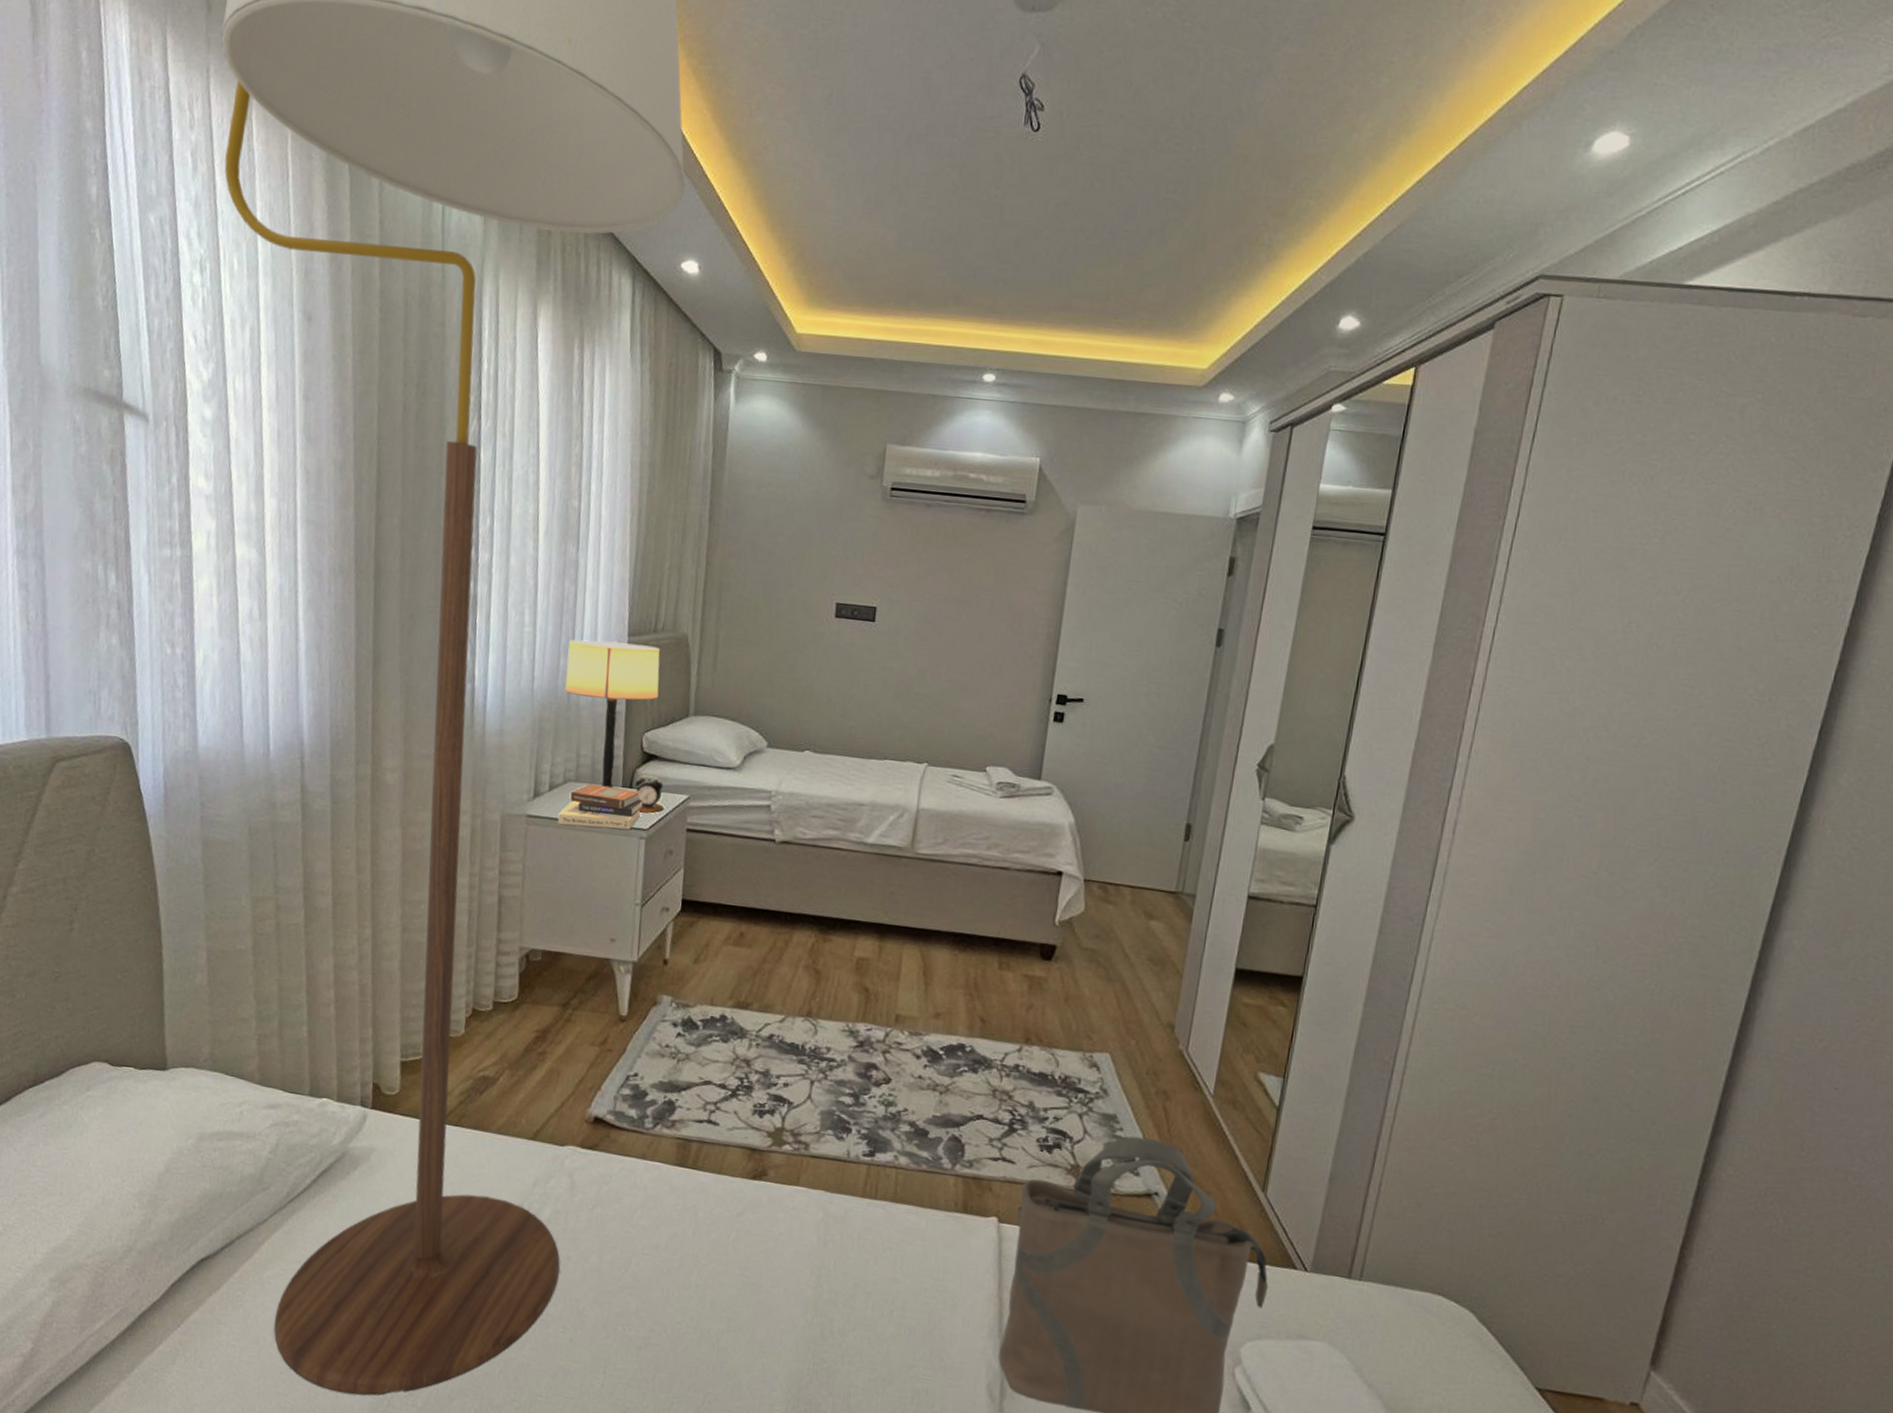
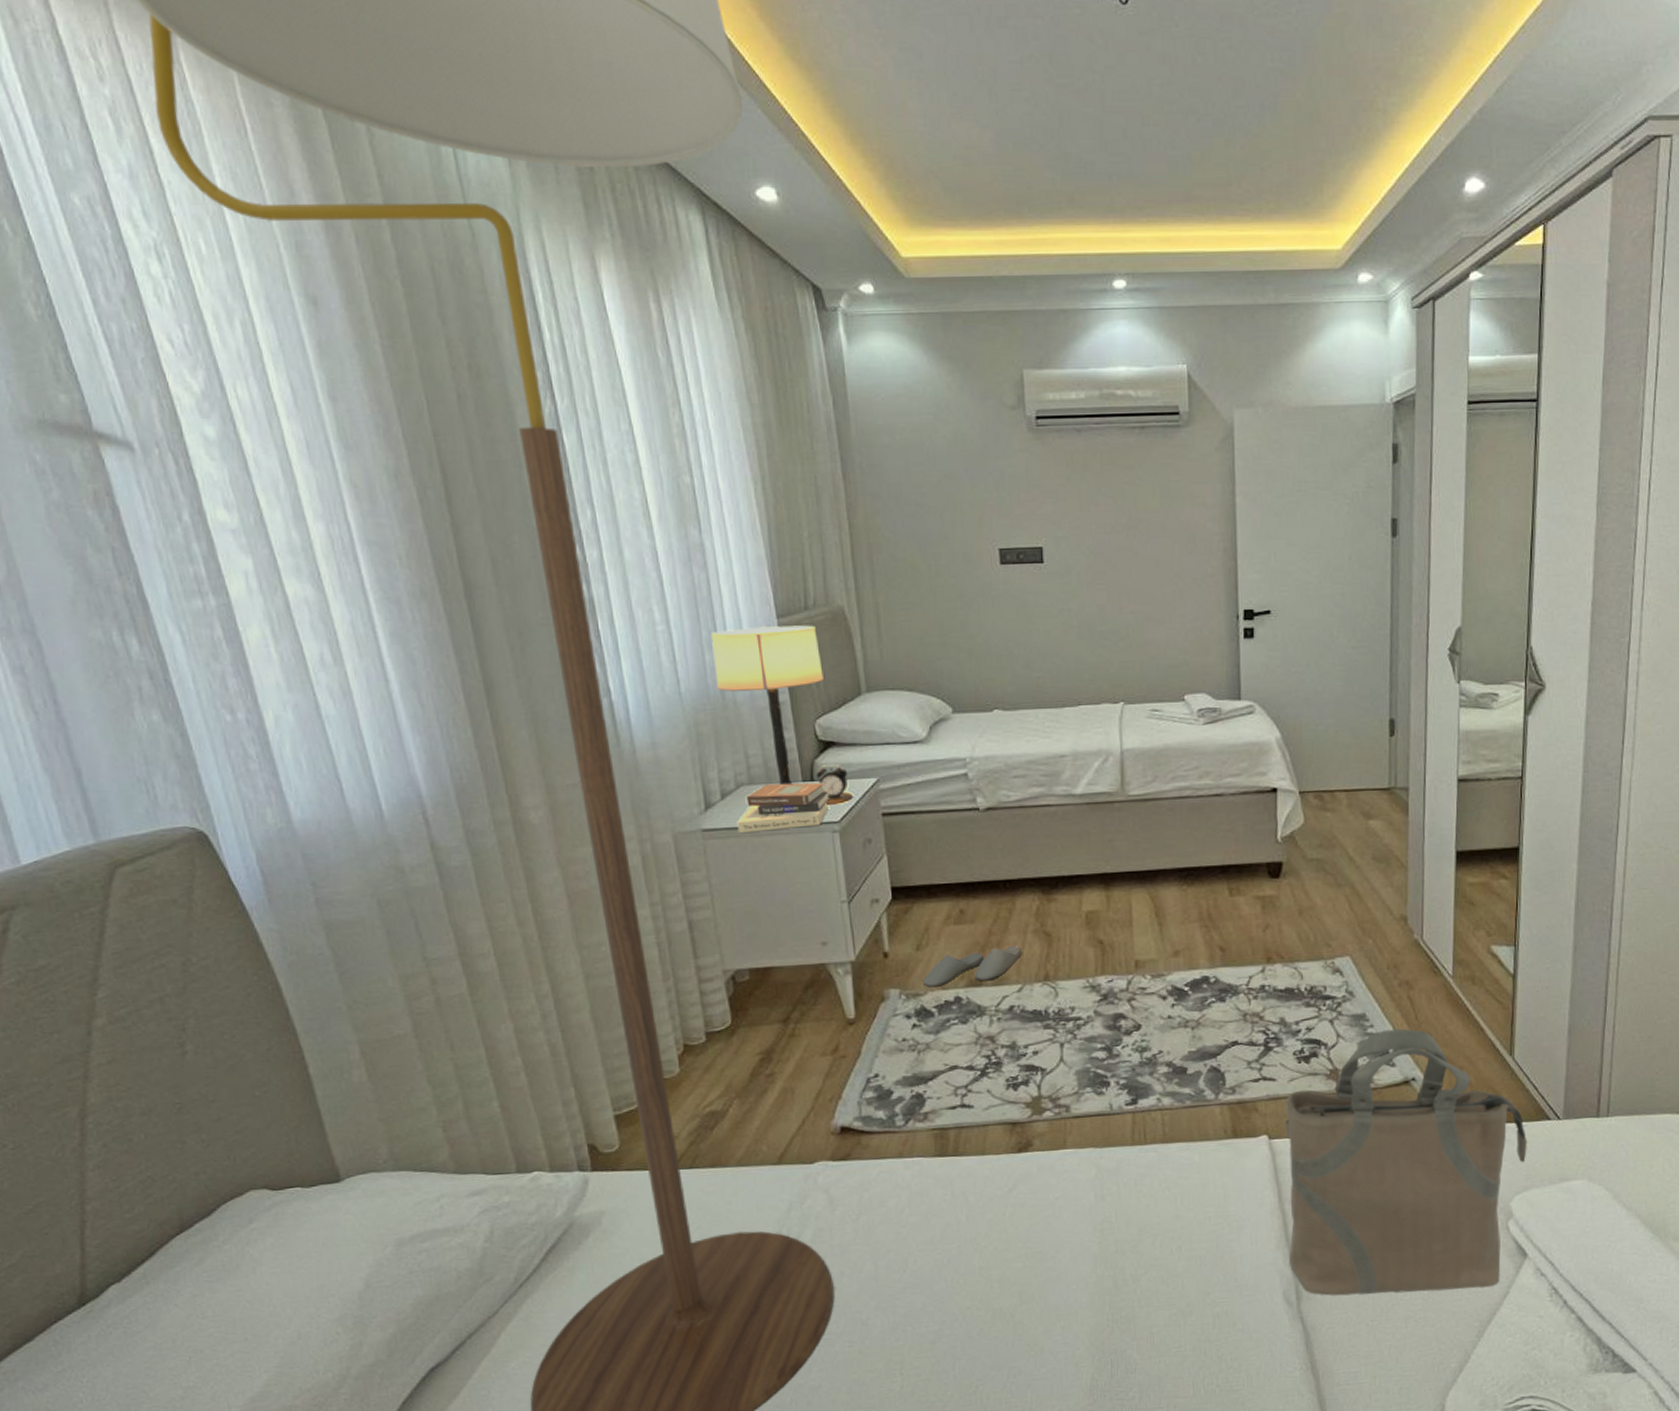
slippers: none [694,973,791,1006] -> present [923,945,1022,988]

